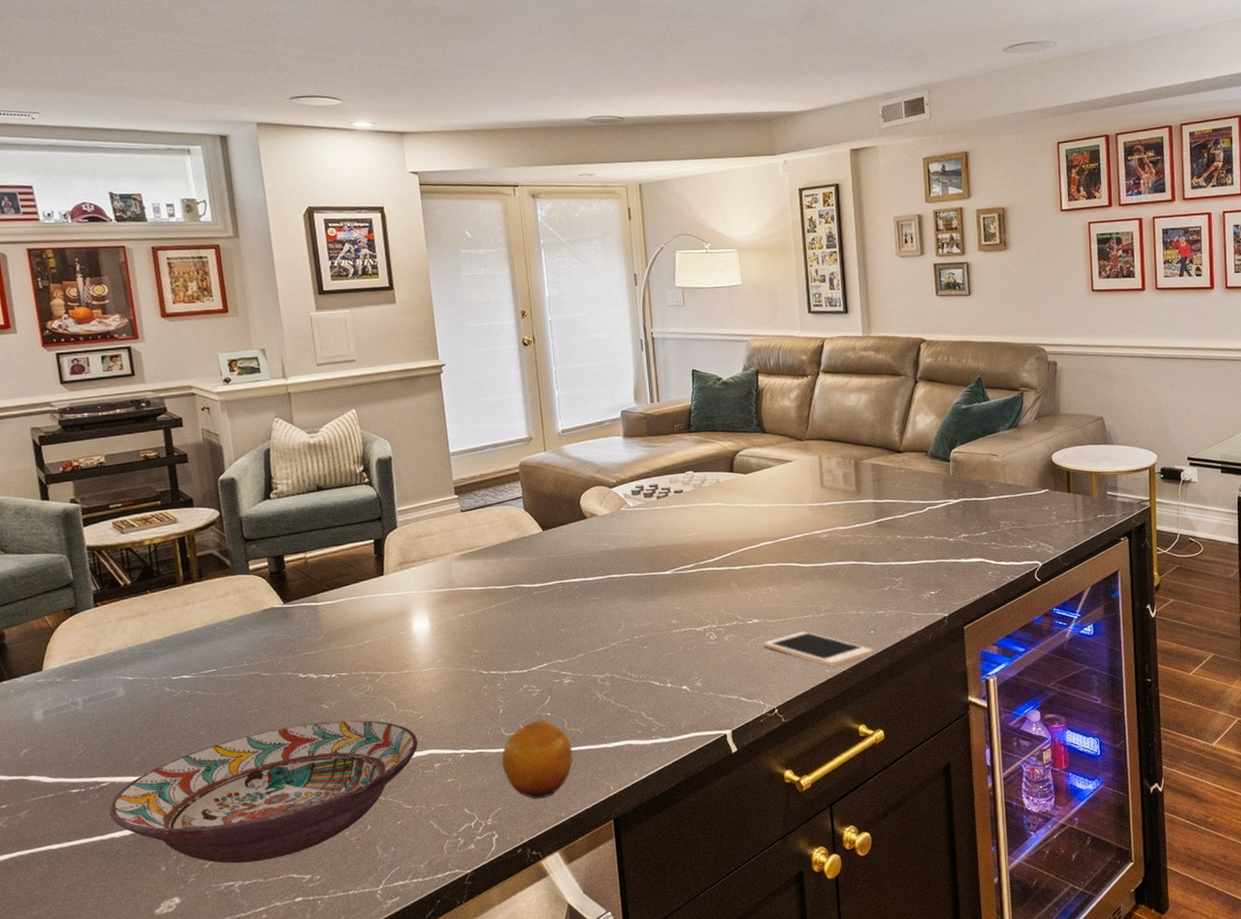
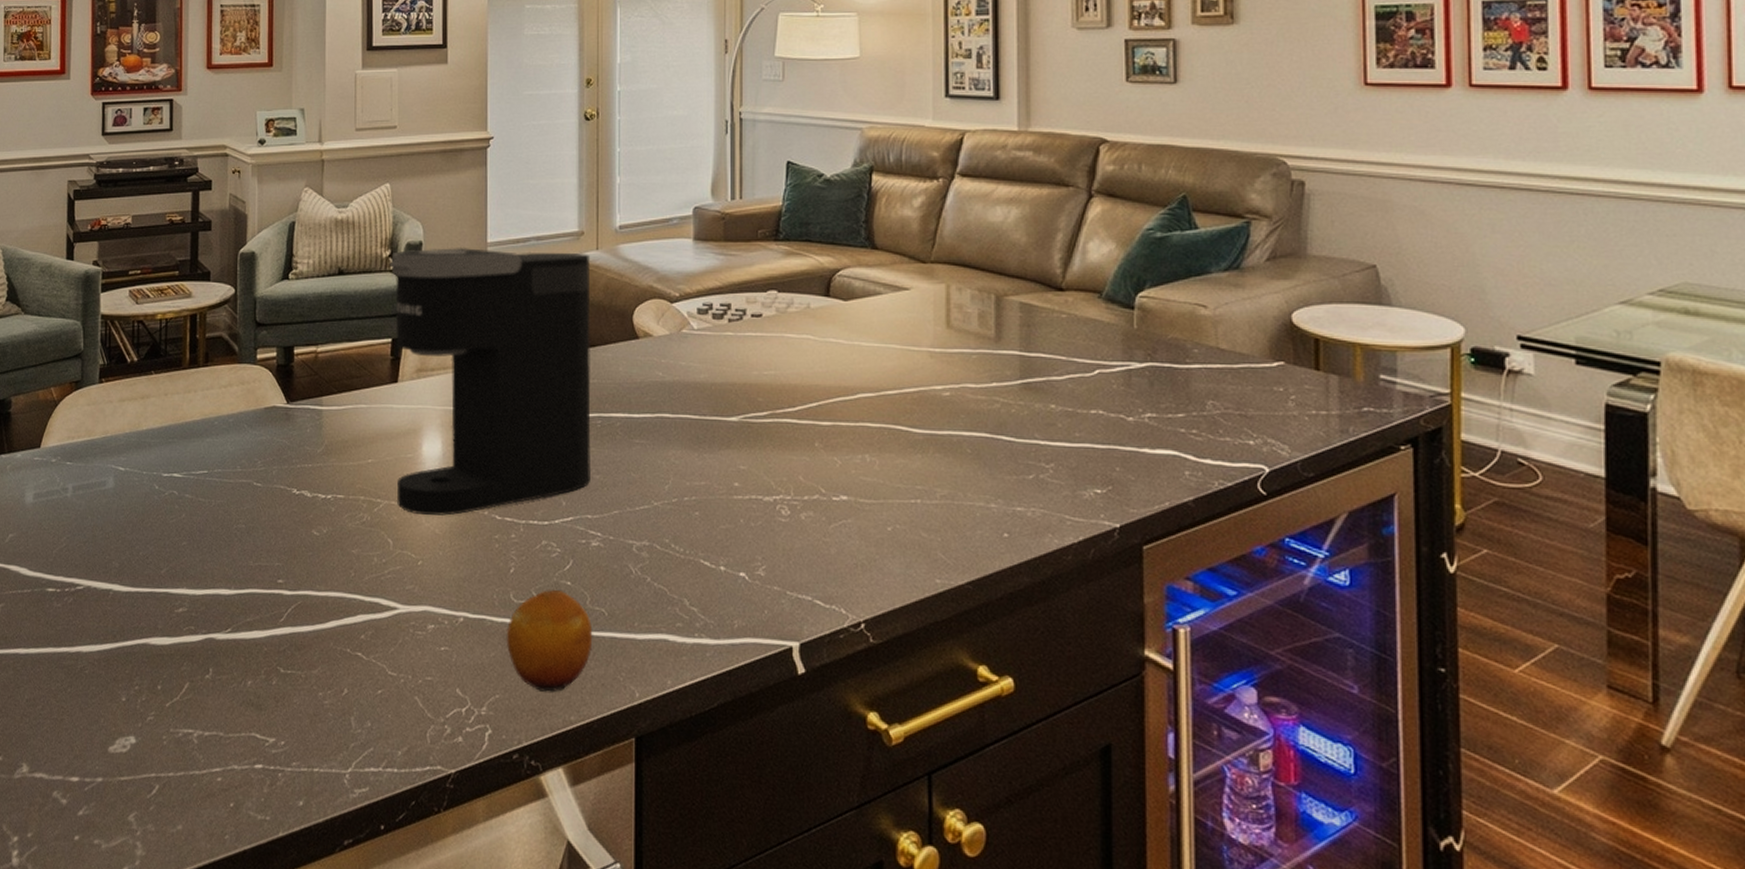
decorative bowl: present [108,720,419,864] -> none [80,550,413,711]
coffee maker: none [364,455,558,679] -> present [390,247,591,516]
cell phone: present [763,631,874,667] -> none [852,520,1006,576]

